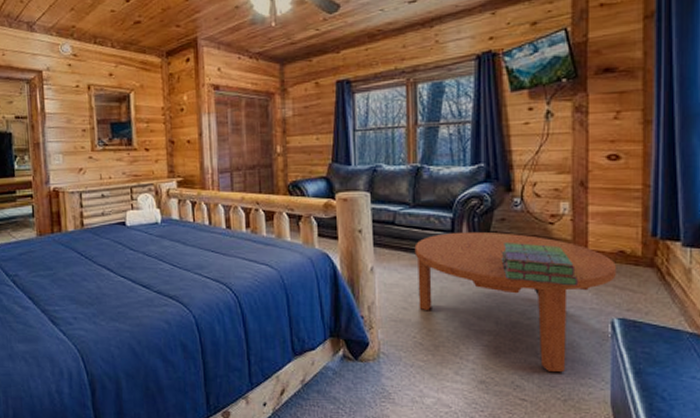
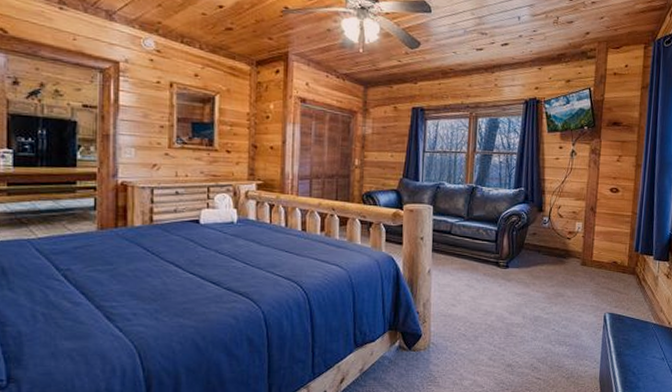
coffee table: present [414,231,616,372] -> none [465,242,610,355]
stack of books: present [501,241,579,286] -> none [530,251,585,288]

